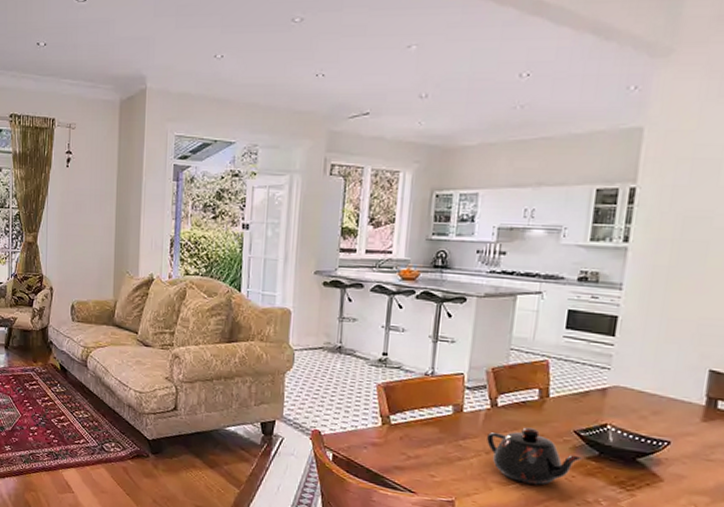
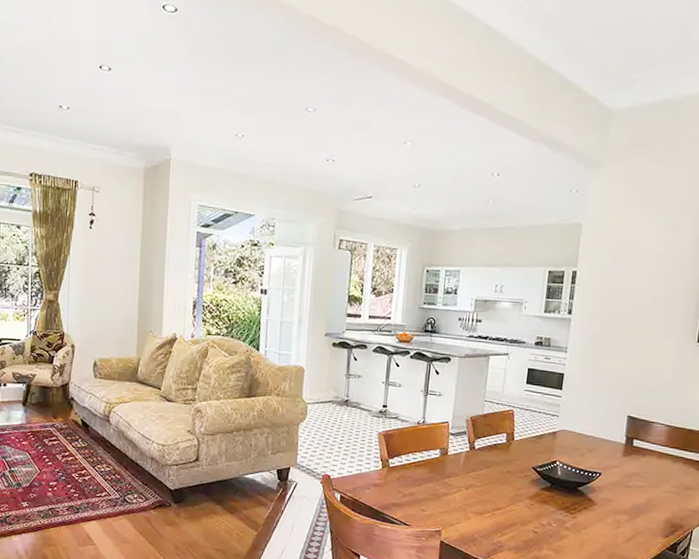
teapot: present [487,427,583,485] -> none [466,466,539,513]

